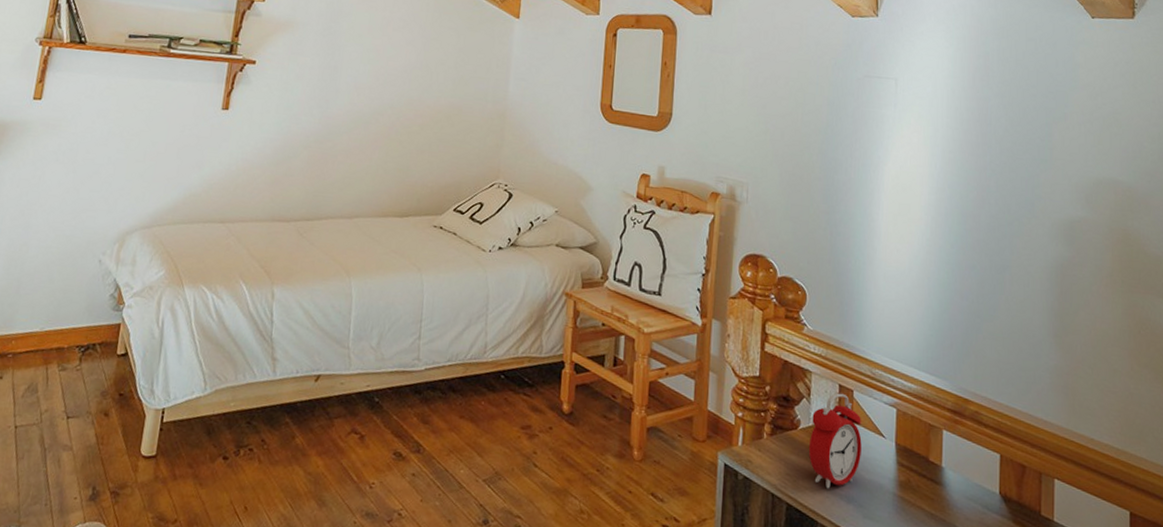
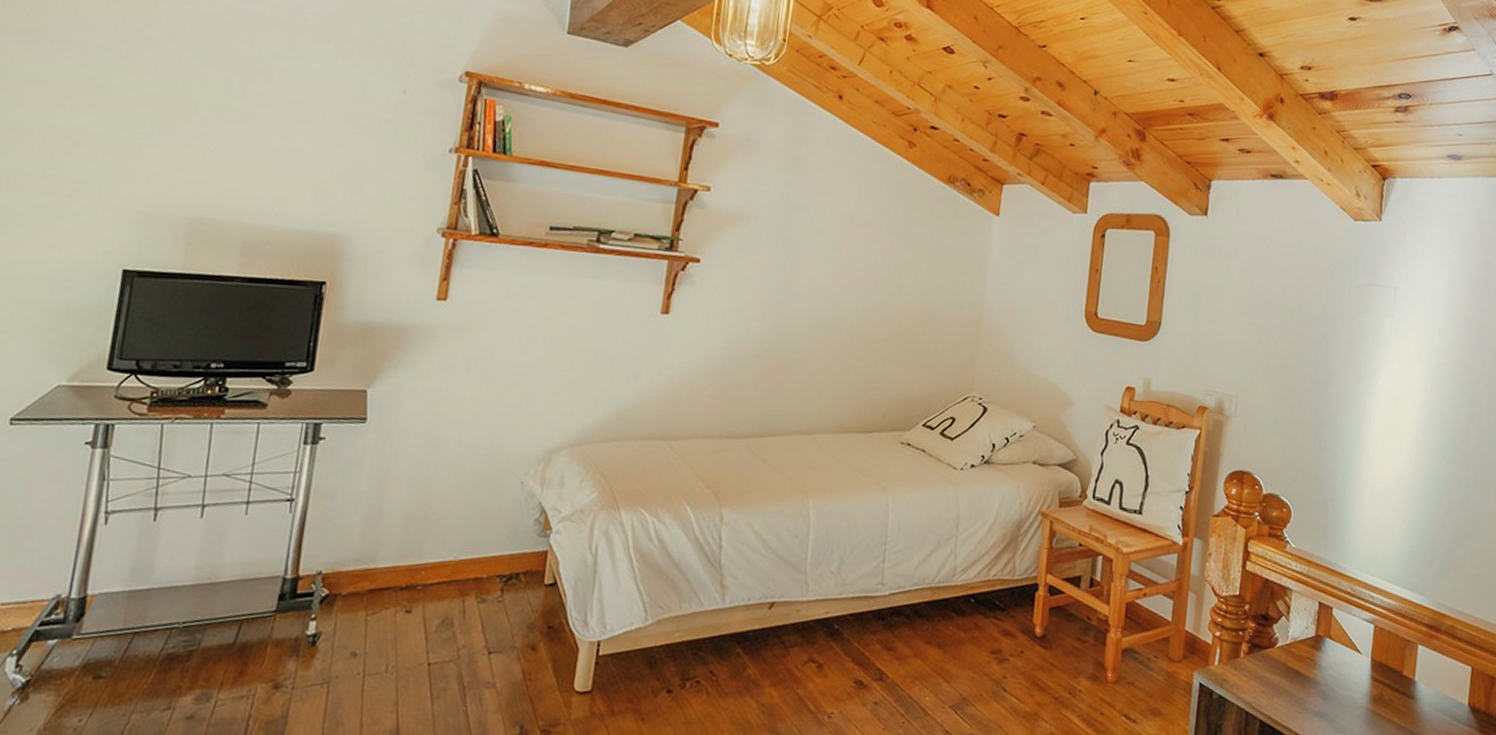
alarm clock: present [808,393,862,489] -> none [1284,610,1339,705]

